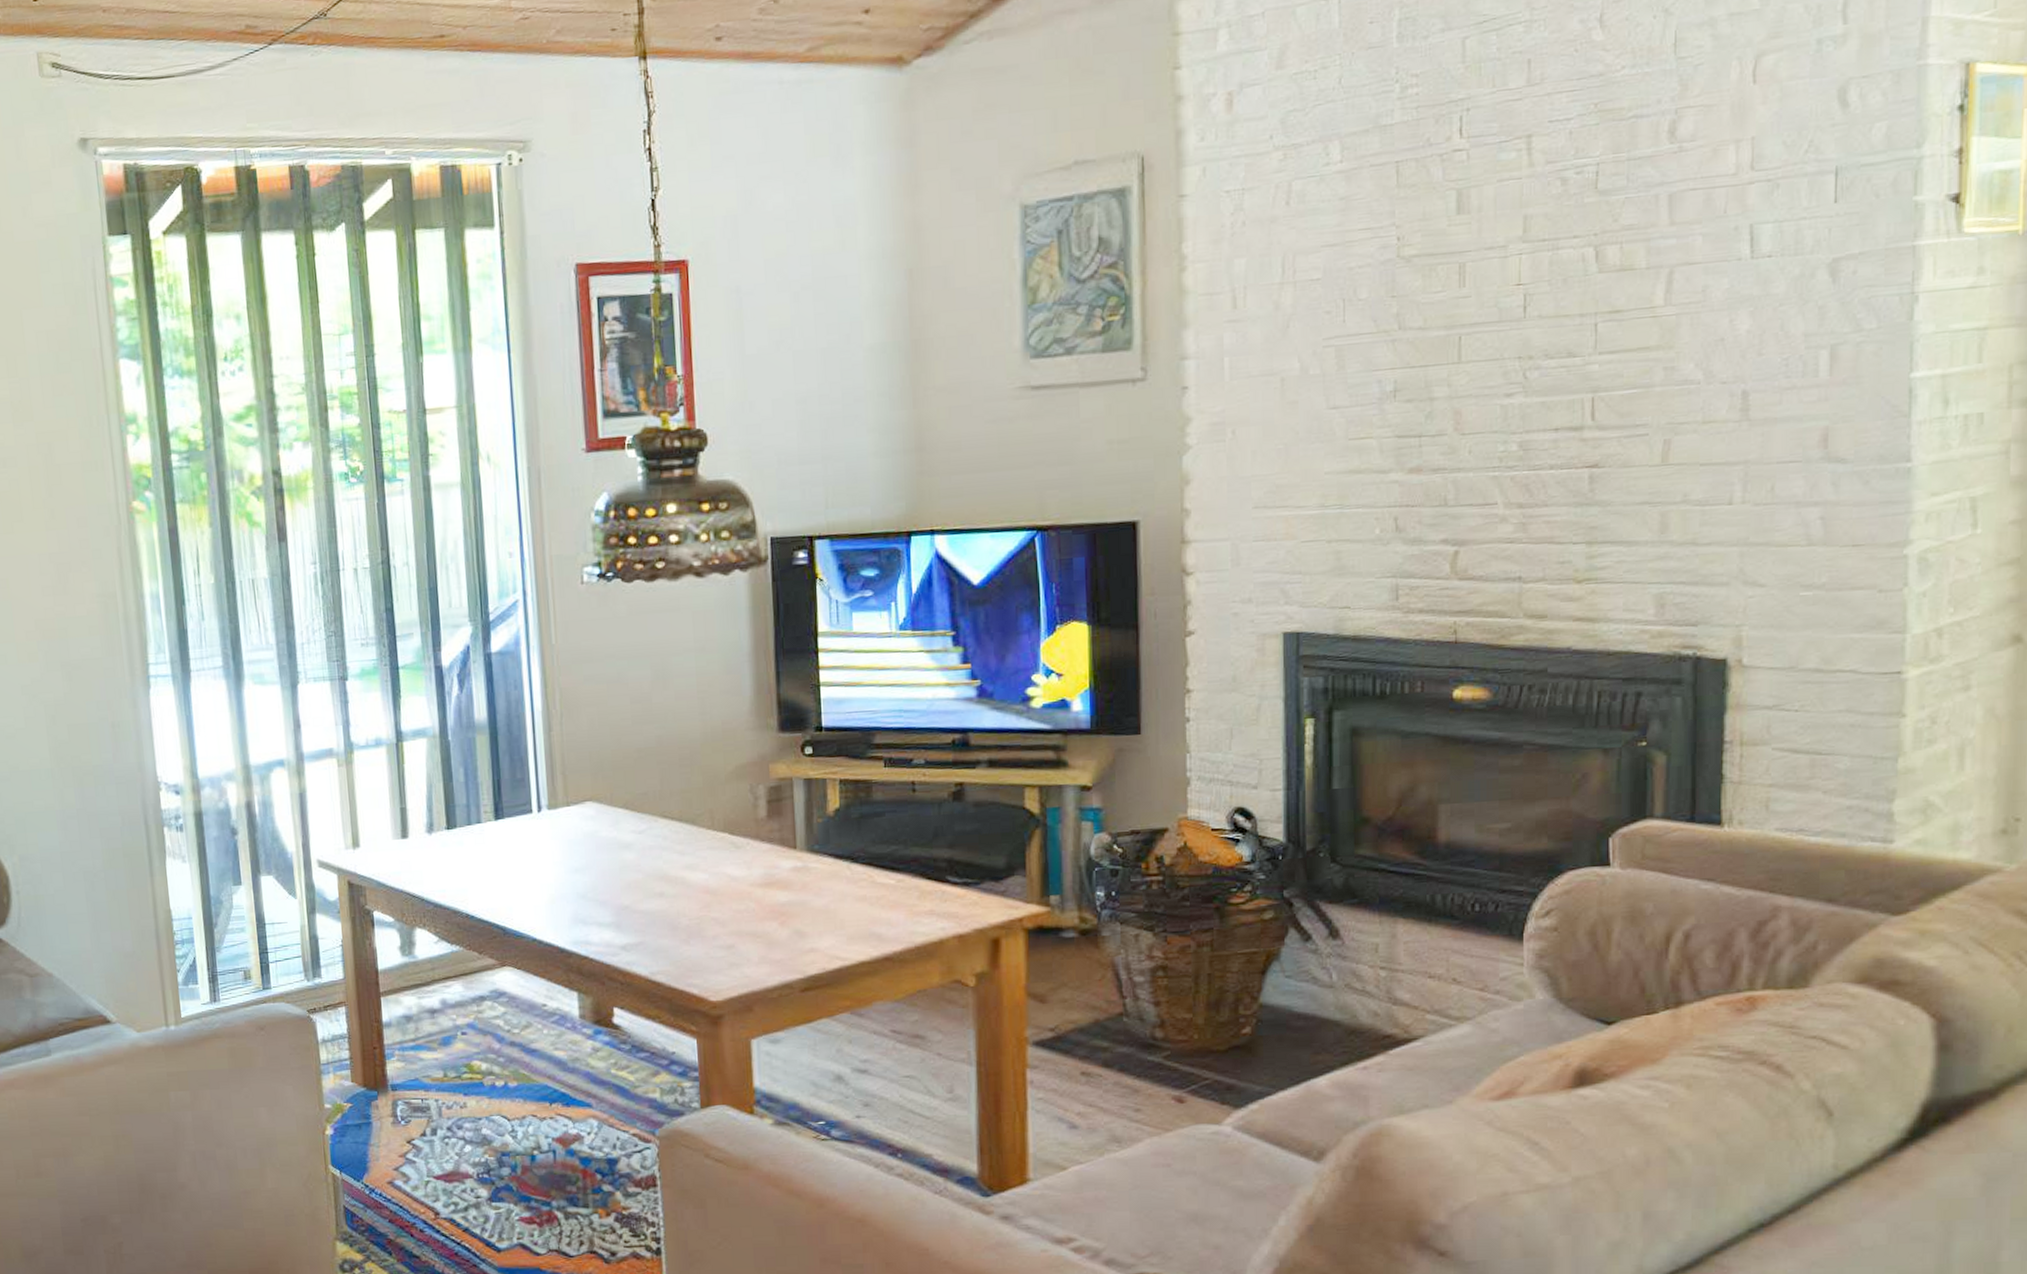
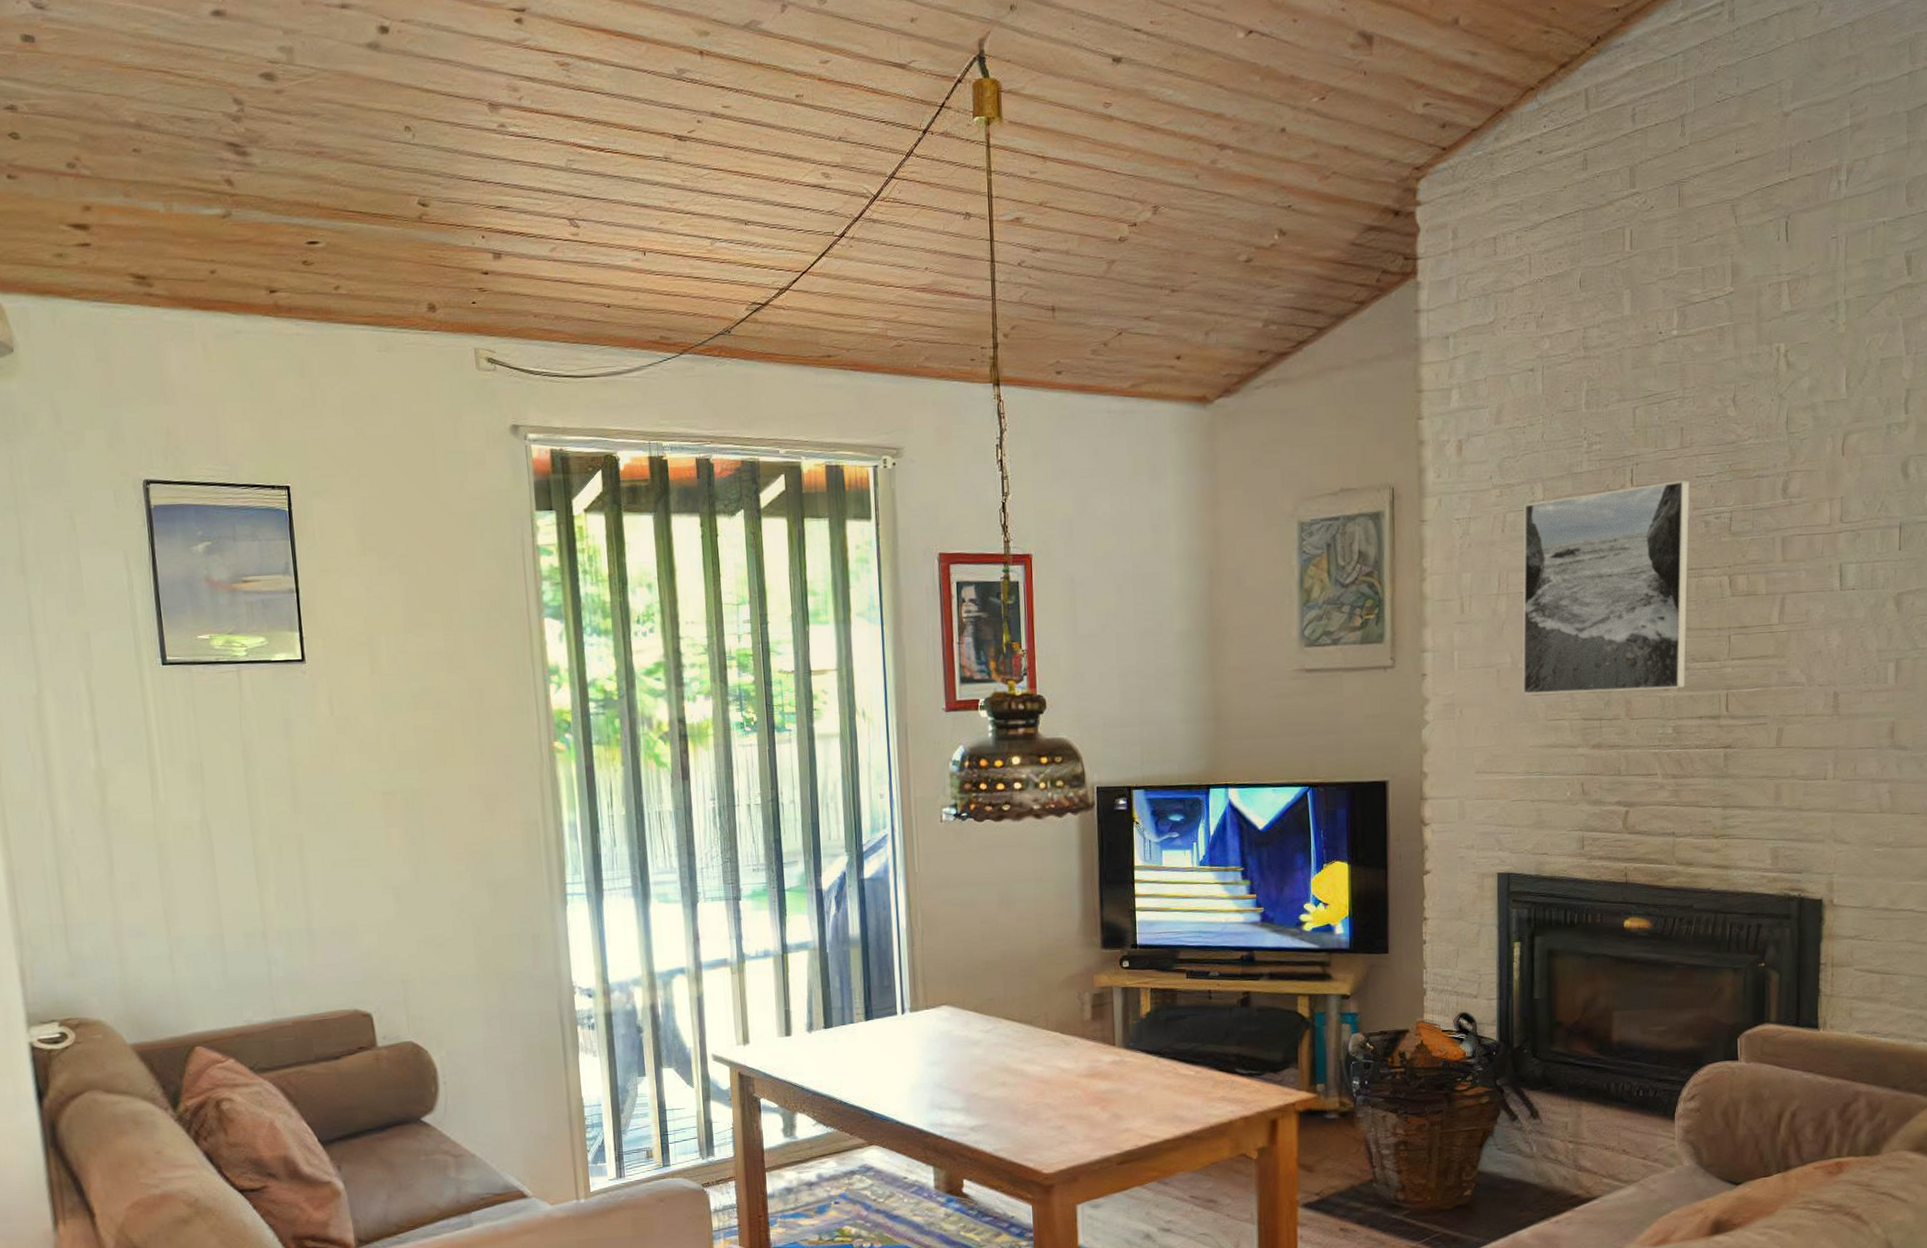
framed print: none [1314,126,1541,409] -> present [1522,480,1691,695]

